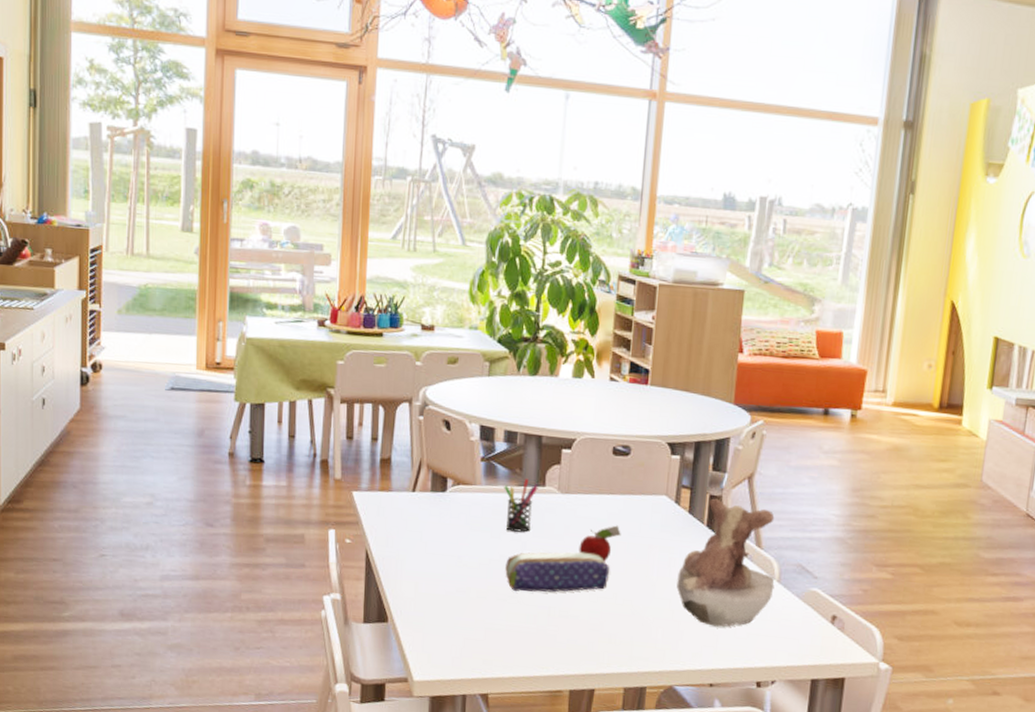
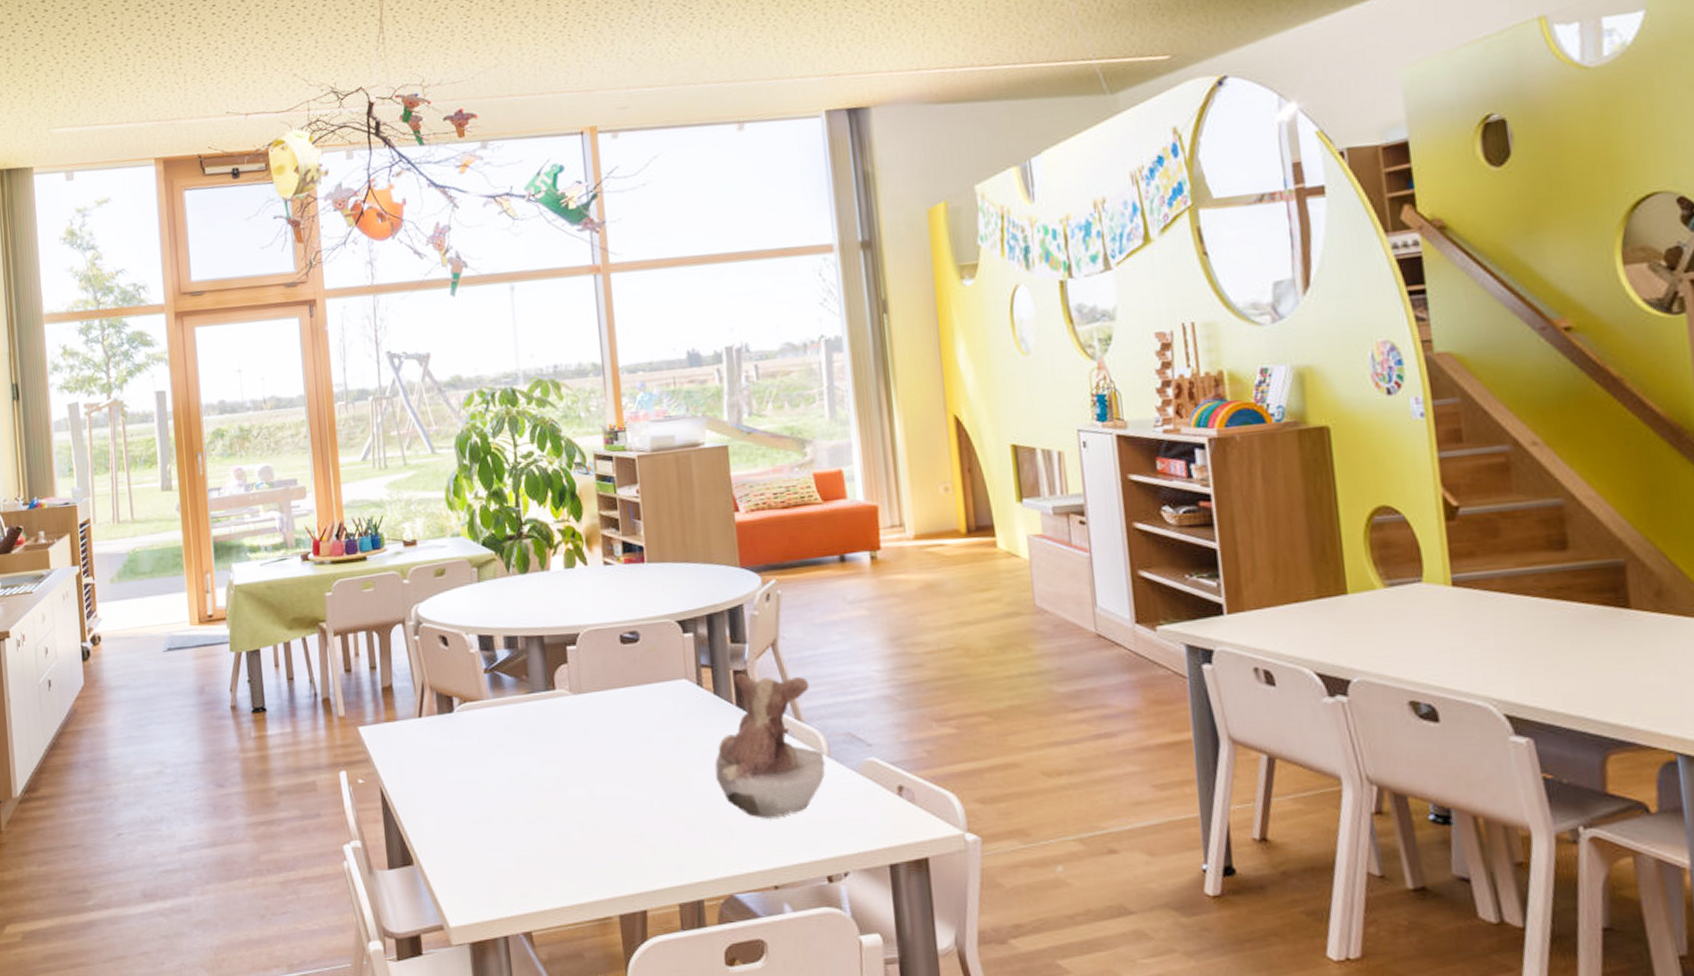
pen holder: present [504,478,538,533] -> none [512,683,549,744]
pencil case: present [505,552,609,593] -> none [527,756,640,810]
fruit: present [579,525,621,562] -> none [602,720,645,763]

